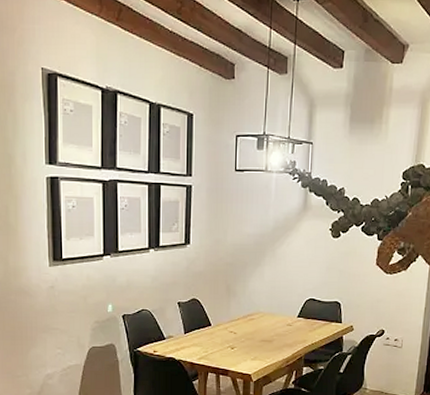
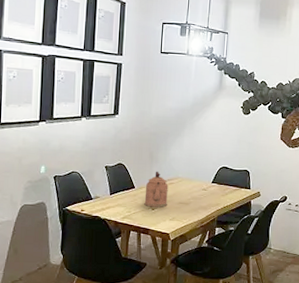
coffeepot: none [222,306,249,346] -> present [144,171,168,208]

